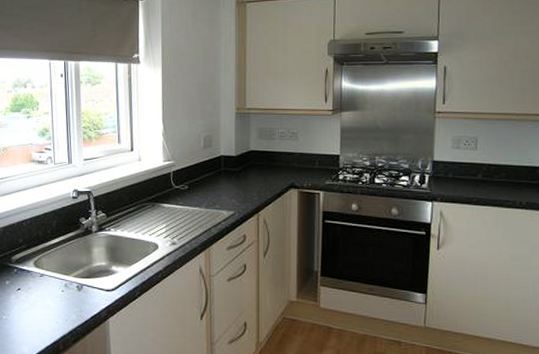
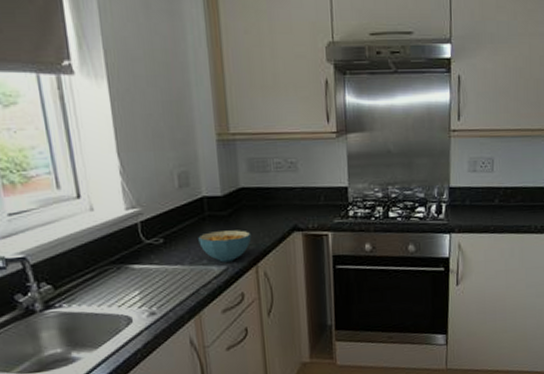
cereal bowl: none [214,183,256,209] -> present [198,230,252,263]

